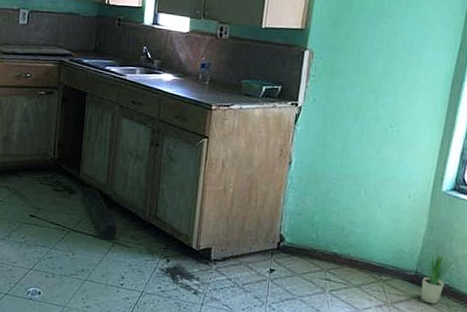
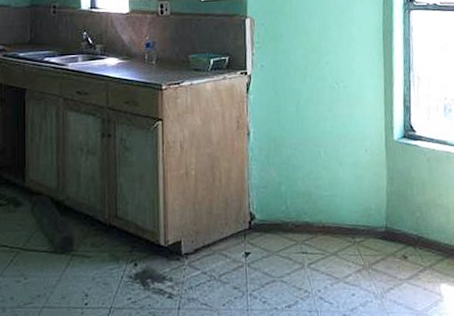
potted plant: present [420,248,452,305] -> none [393,198,417,259]

